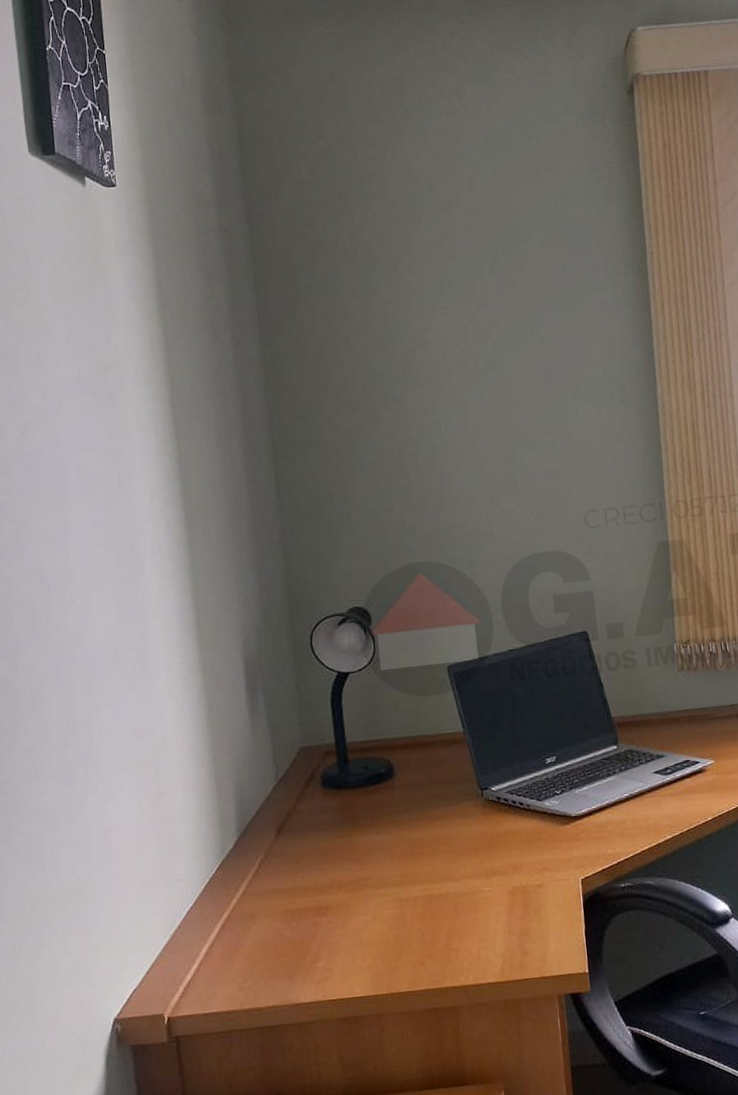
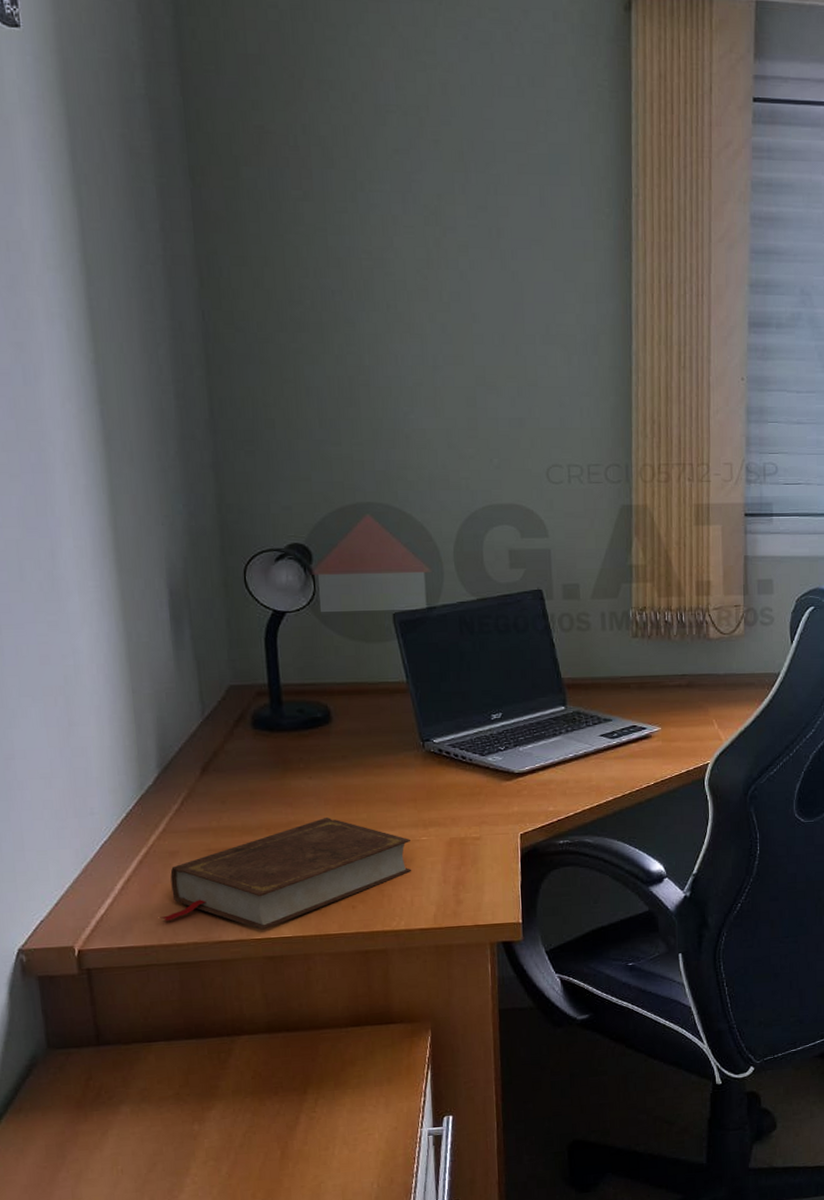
book: none [242,872,477,990] -> present [161,818,412,930]

